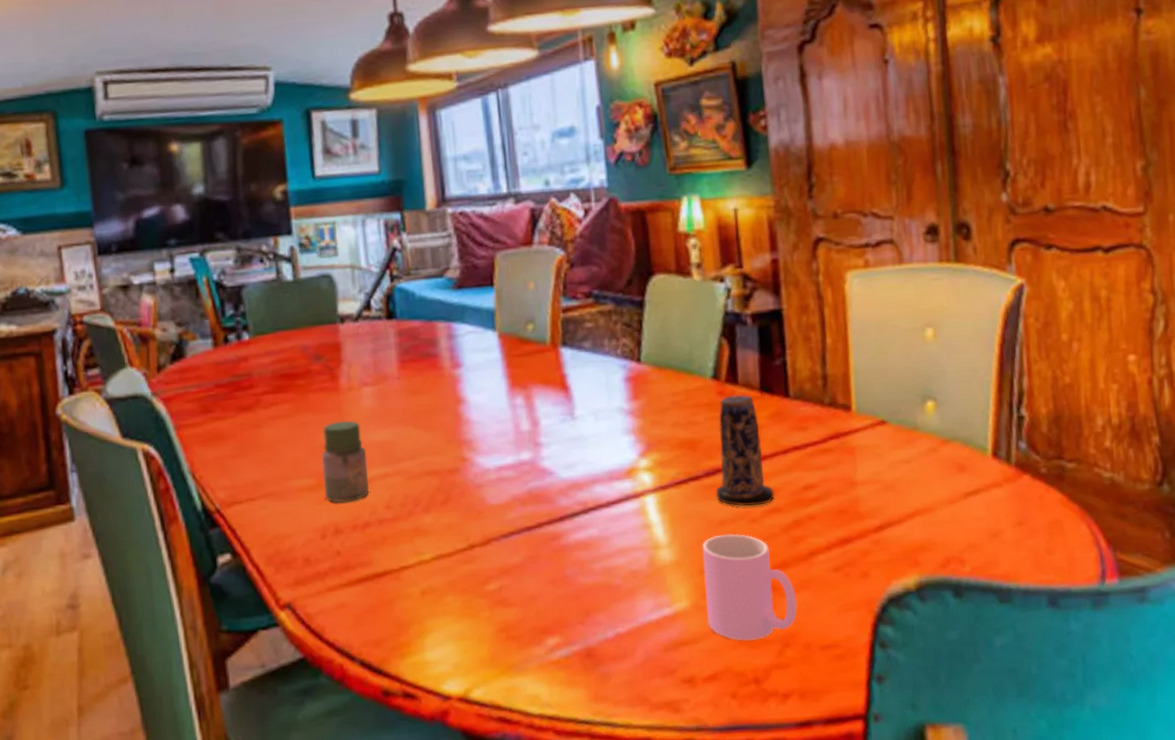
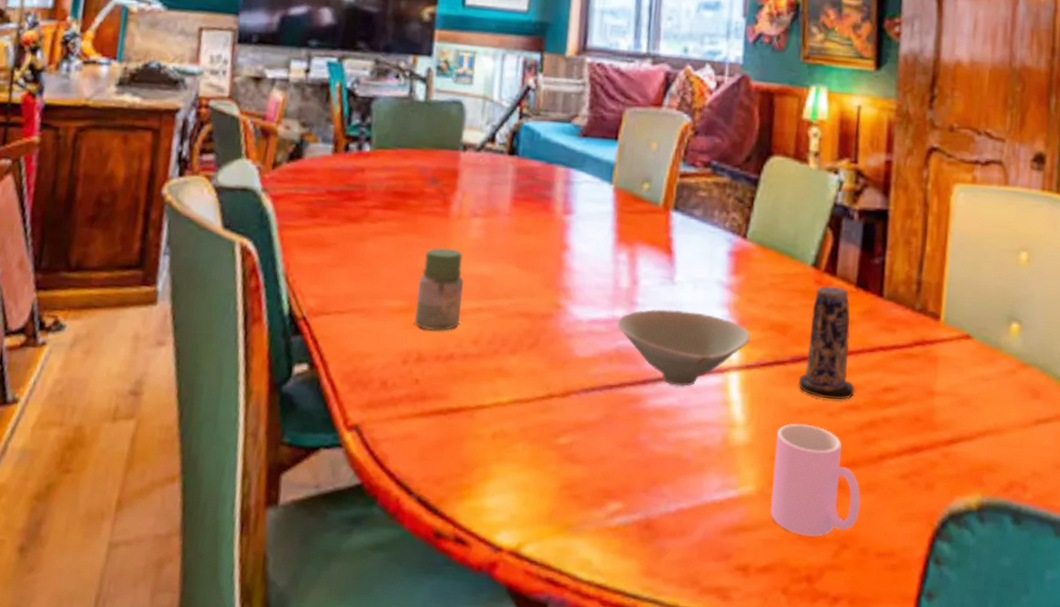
bowl: none [524,442,660,518] -> present [616,309,750,387]

